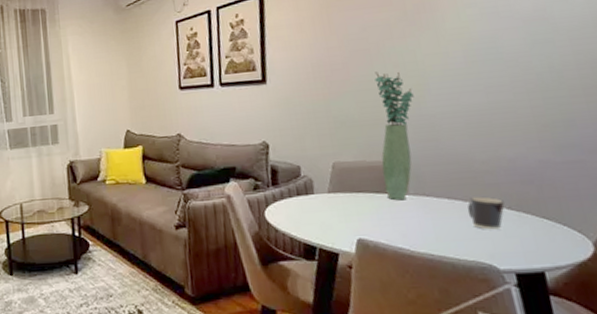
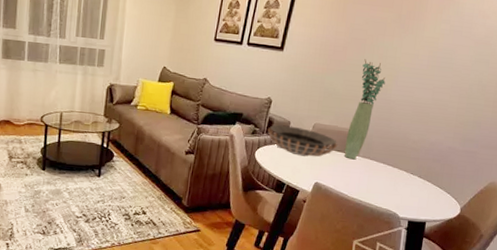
decorative bowl: none [272,171,374,207] -> present [267,124,338,157]
mug: present [467,196,505,230] -> none [392,165,418,190]

